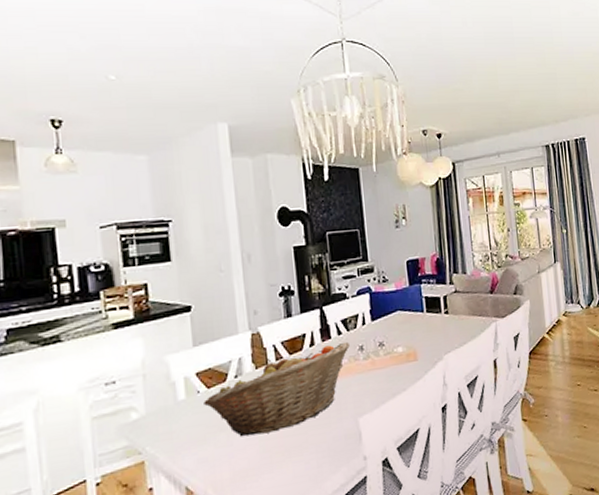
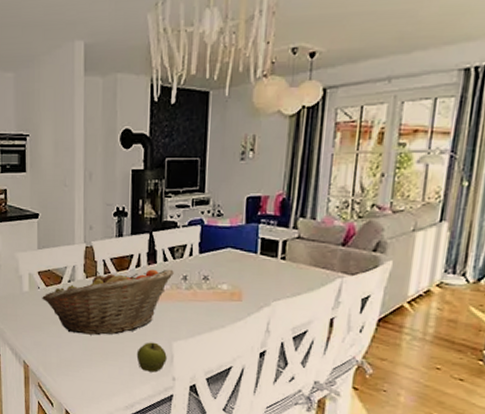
apple: none [322,423,355,459] -> present [136,342,167,373]

